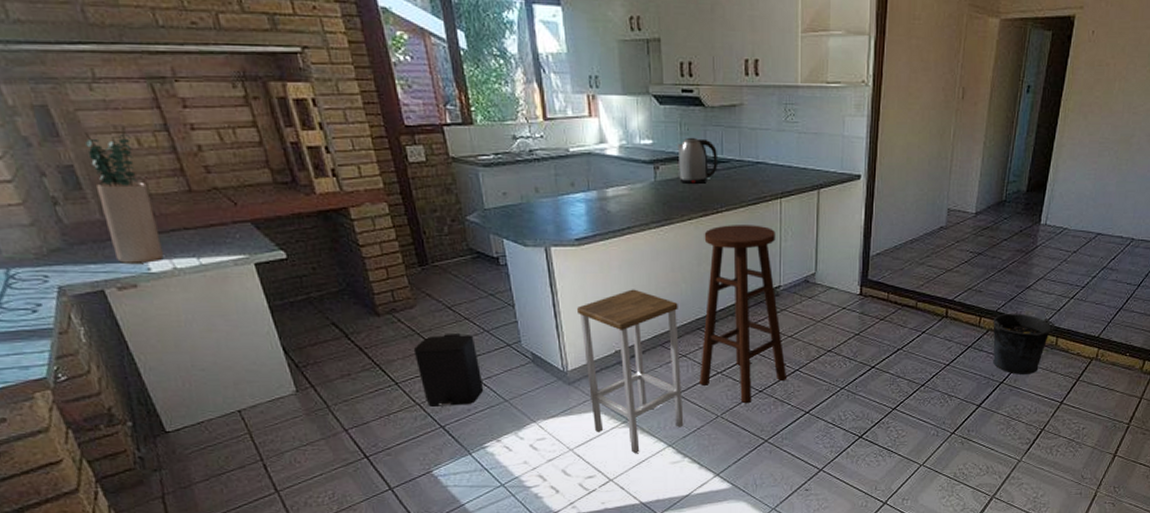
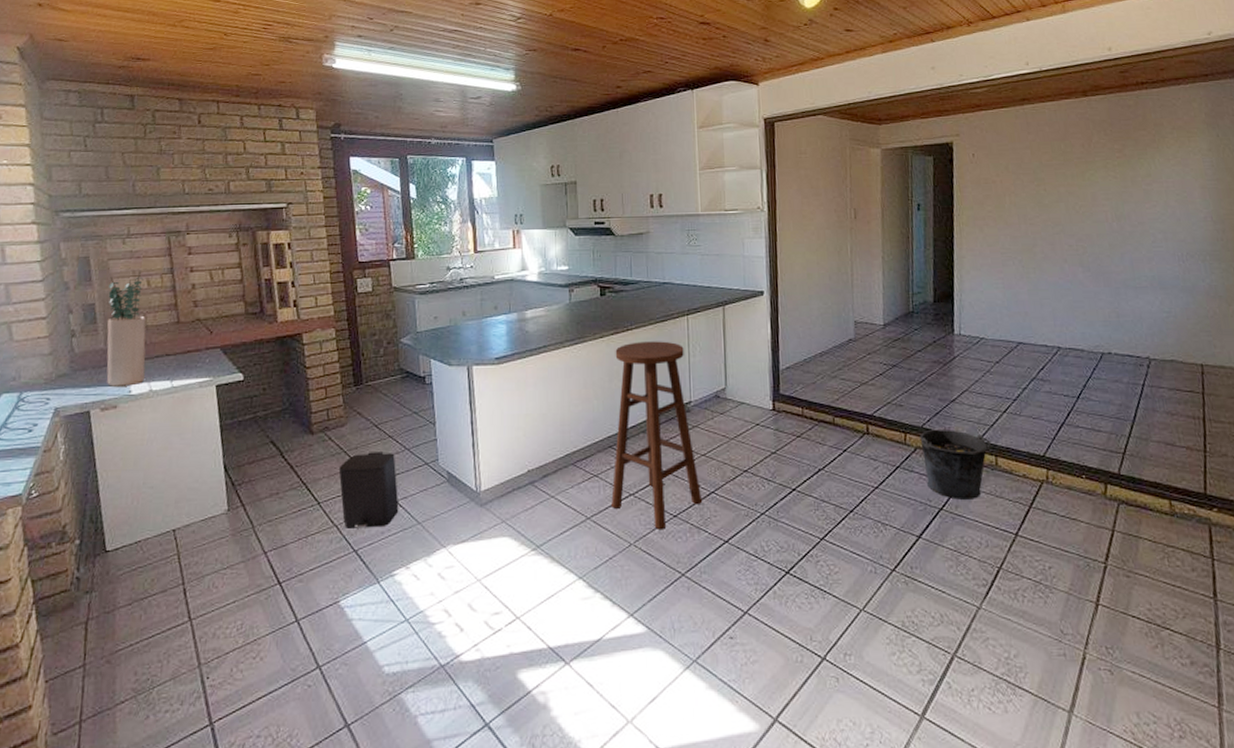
bar stool: present [577,289,684,454] -> none [494,406,595,587]
kettle: present [677,137,717,184] -> none [590,262,627,304]

